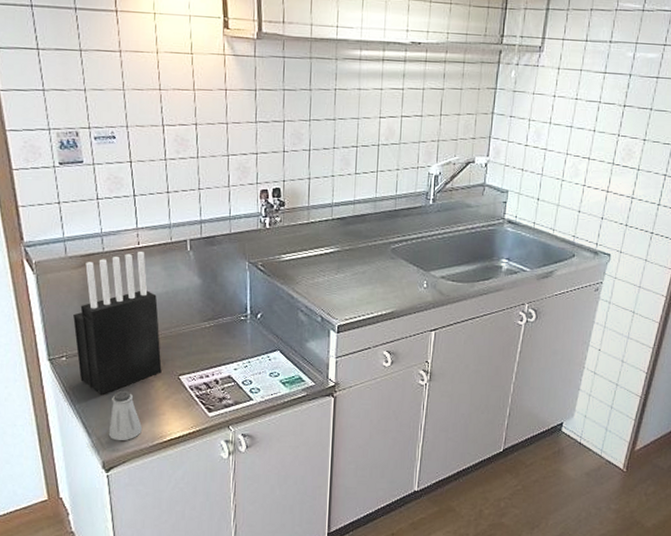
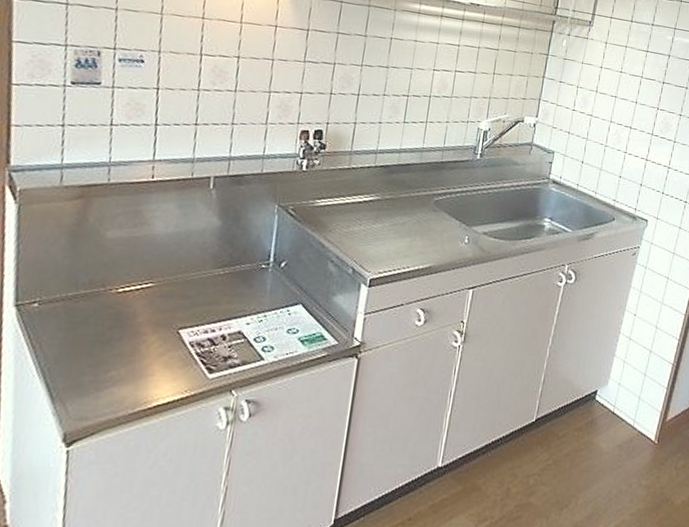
knife block: present [73,252,162,394] -> none [52,186,166,349]
saltshaker: present [108,390,142,441] -> none [77,345,123,408]

